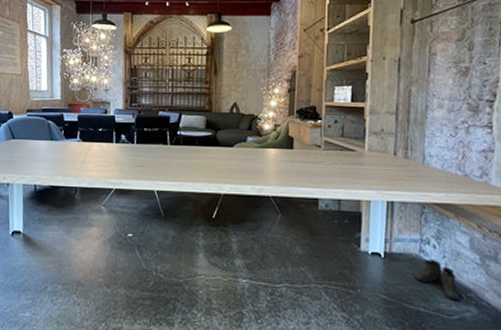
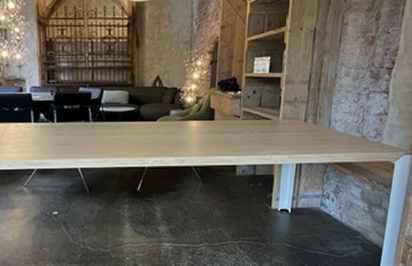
boots: present [413,260,461,302] -> none [314,211,351,243]

